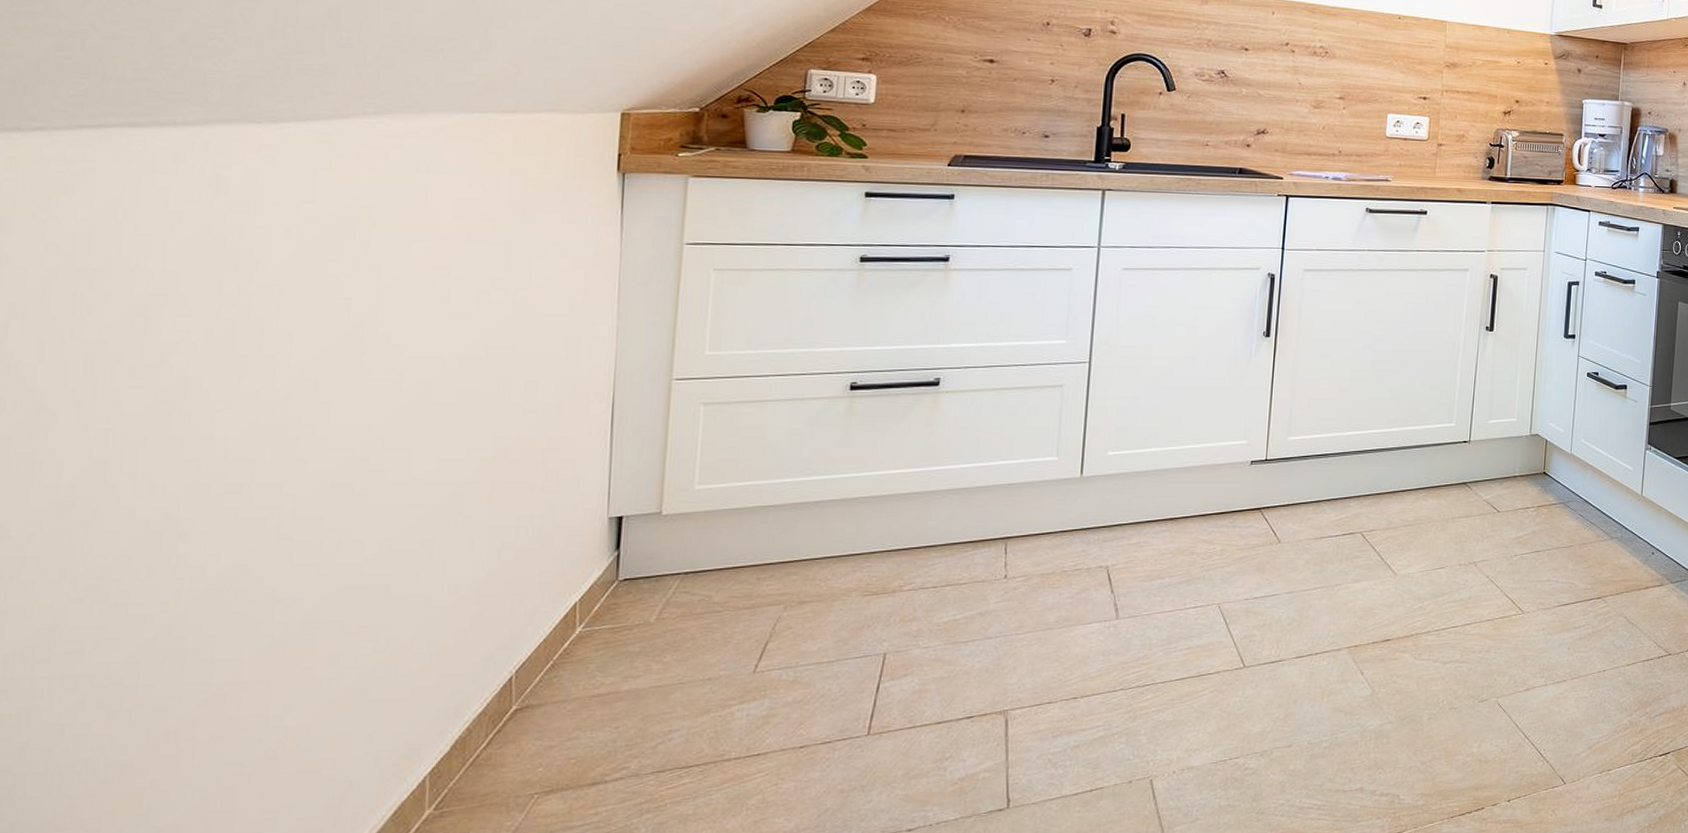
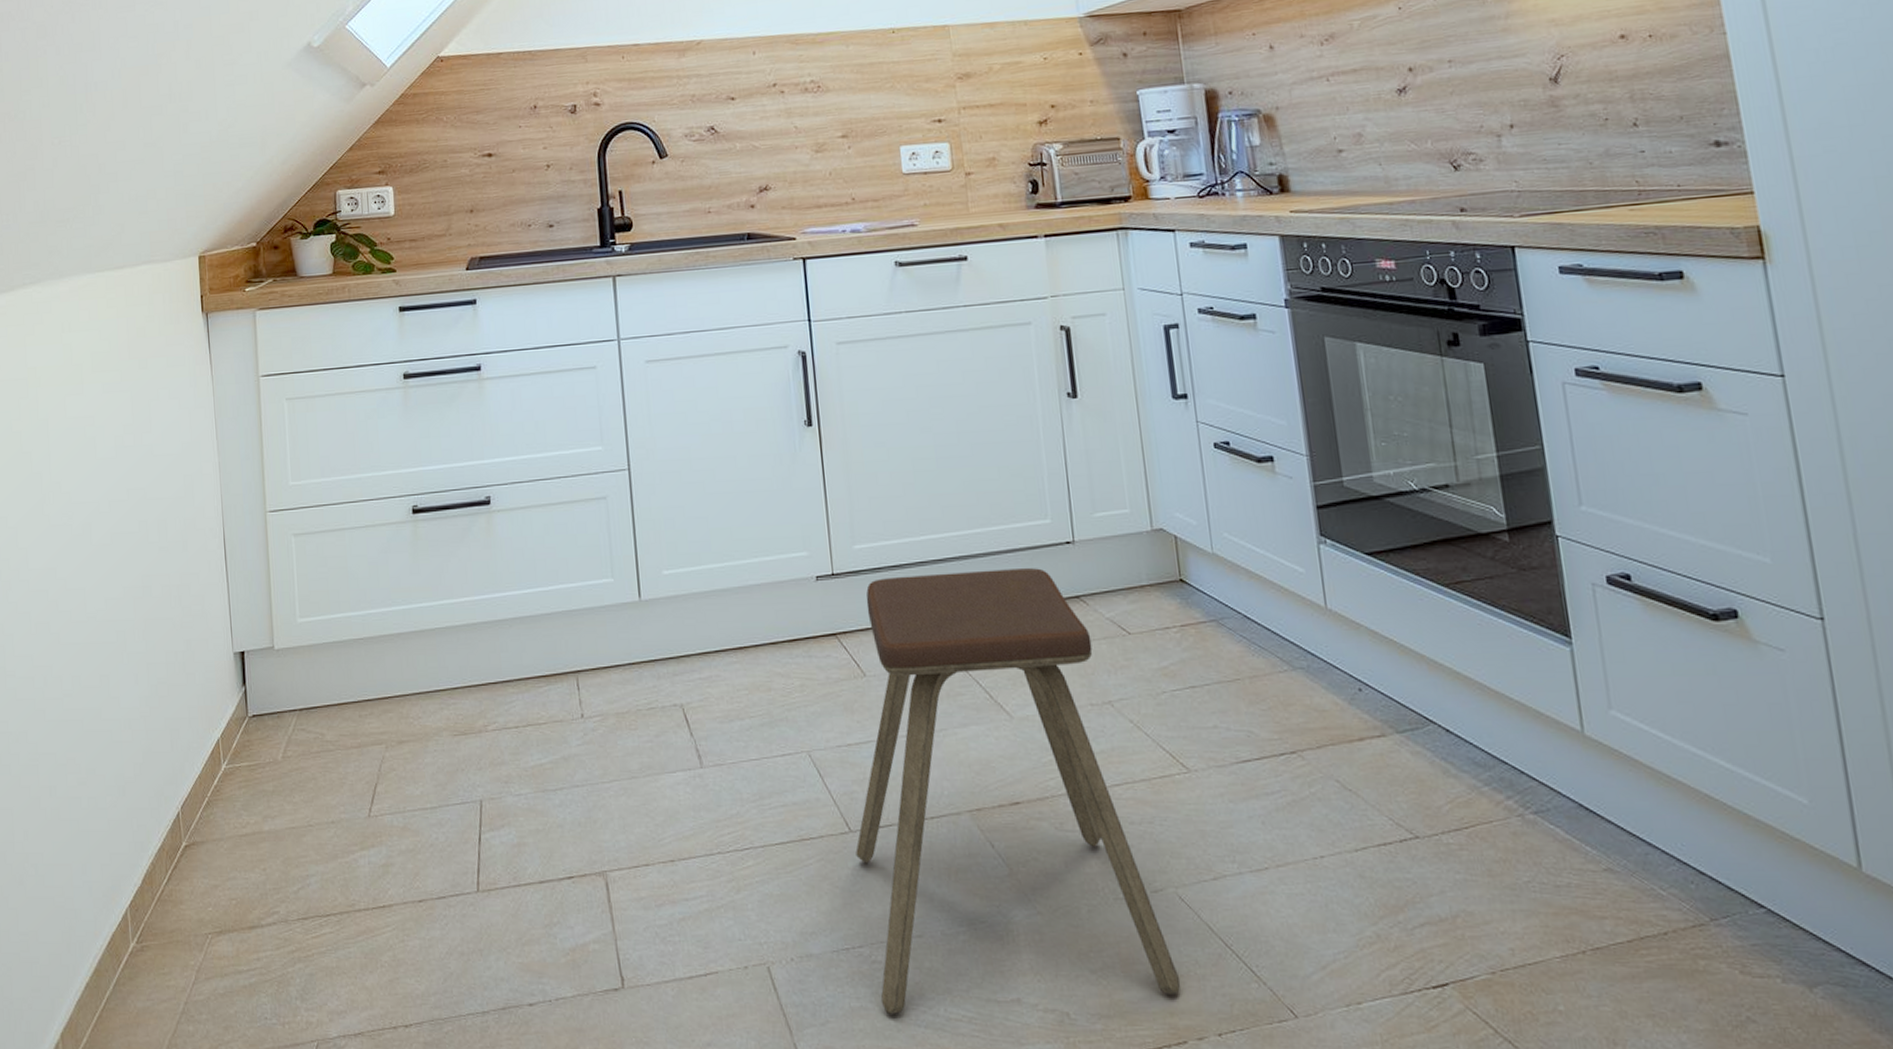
music stool: none [1246,460,1488,808] -> present [855,568,1181,1014]

